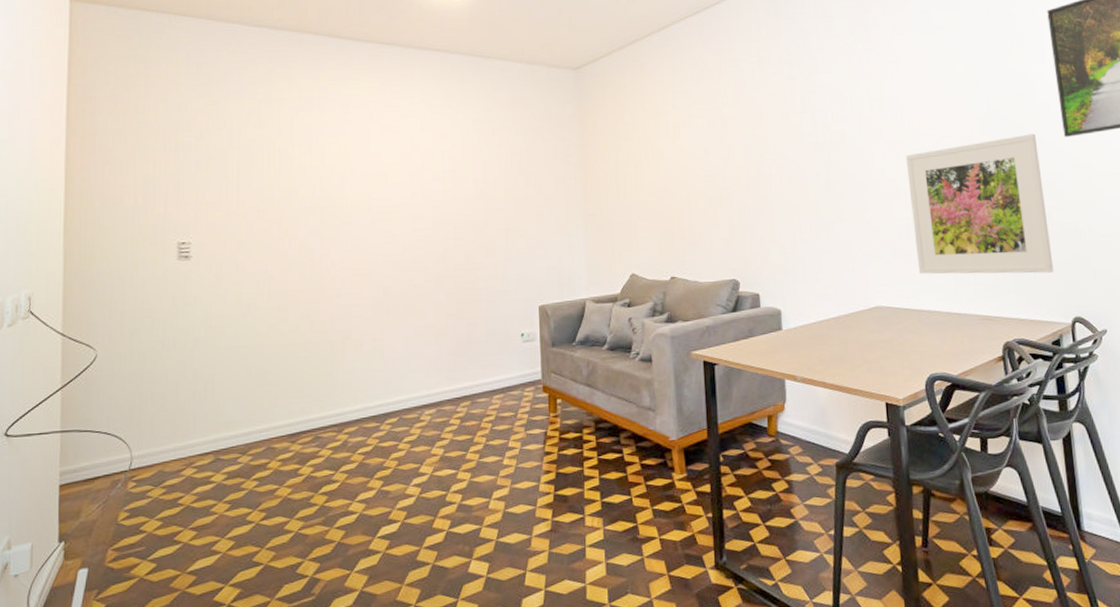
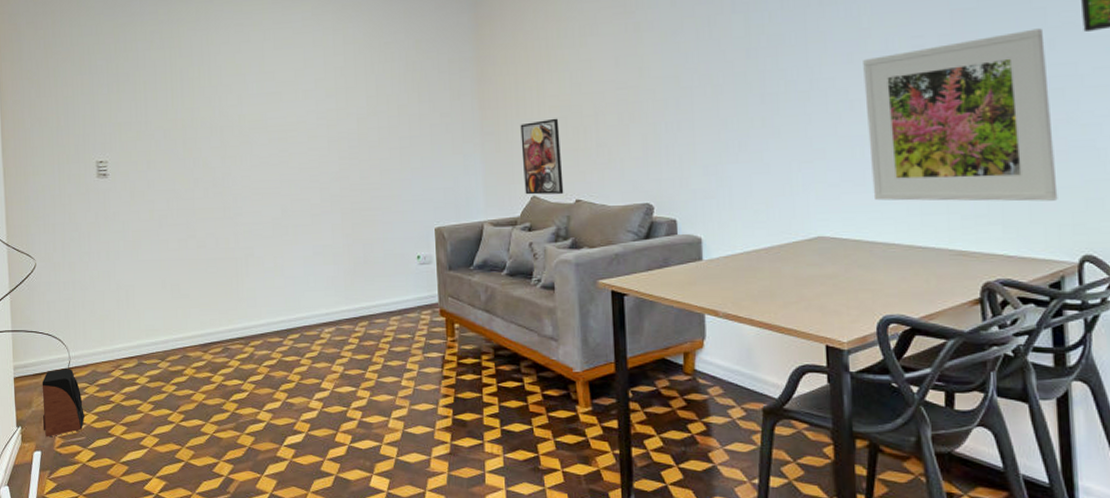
speaker: none [92,469,146,551] -> present [42,367,85,437]
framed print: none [620,201,660,273] -> present [520,118,564,195]

